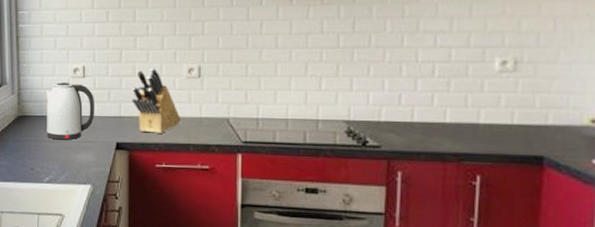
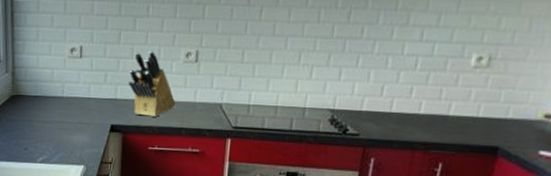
kettle: present [45,82,95,140] -> none [40,62,91,121]

